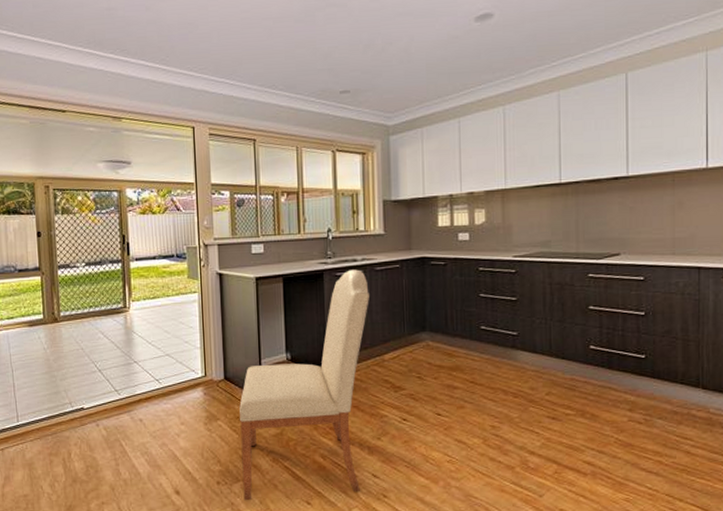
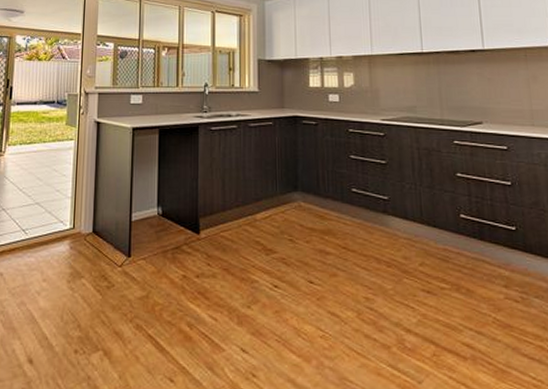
chair: present [239,269,369,501] -> none [102,124,243,375]

